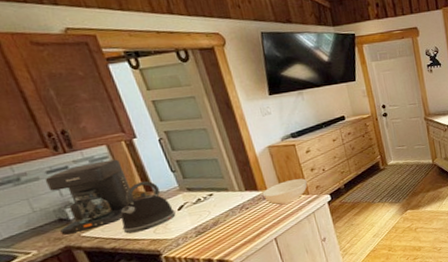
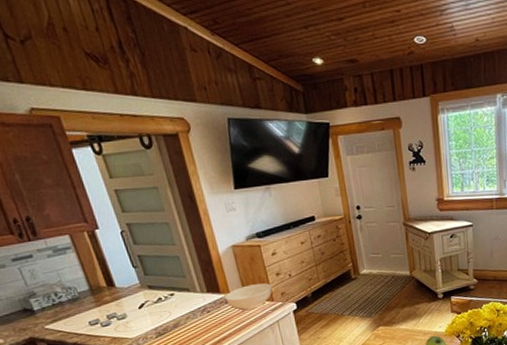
coffee maker: present [45,159,134,235] -> none [10,250,96,326]
kettle: present [120,181,176,234] -> none [82,275,137,329]

